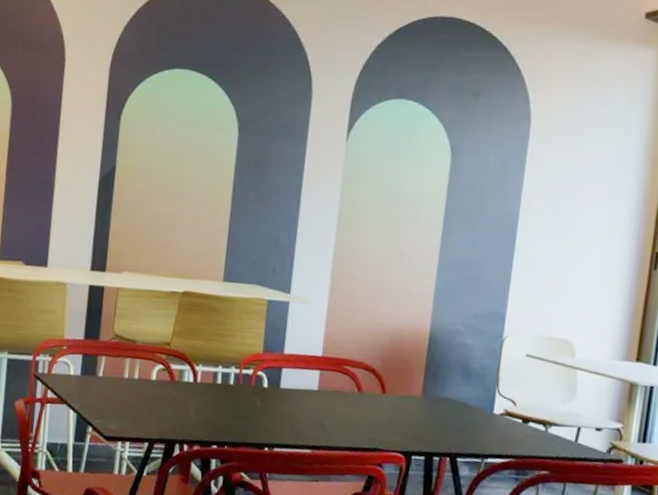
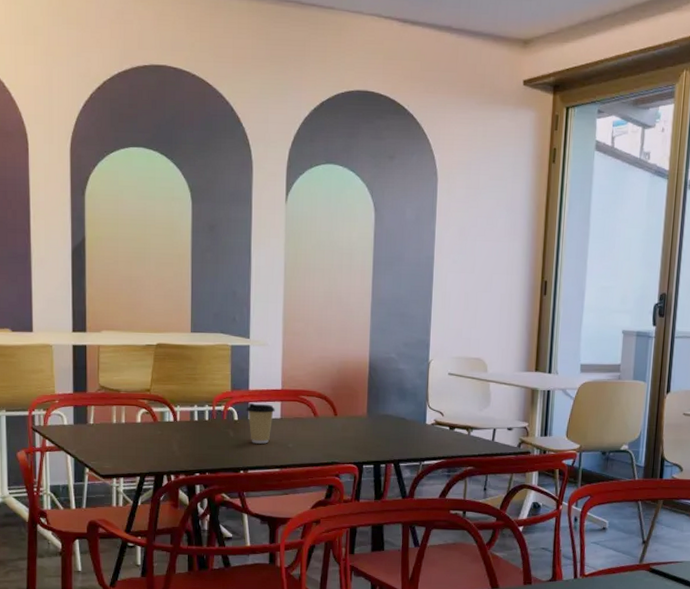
coffee cup: none [278,369,312,419] -> present [246,403,275,444]

